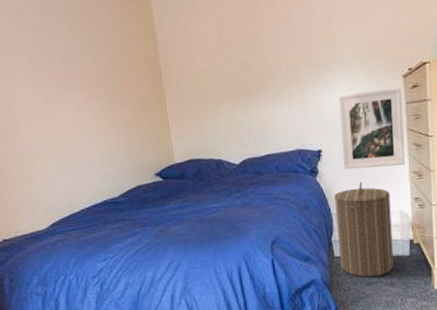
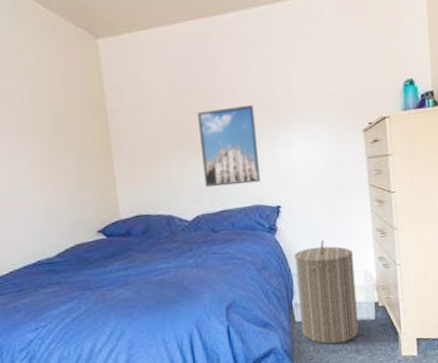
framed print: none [244,53,303,134] -> present [198,104,260,188]
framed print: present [338,87,406,170] -> none [297,141,368,227]

